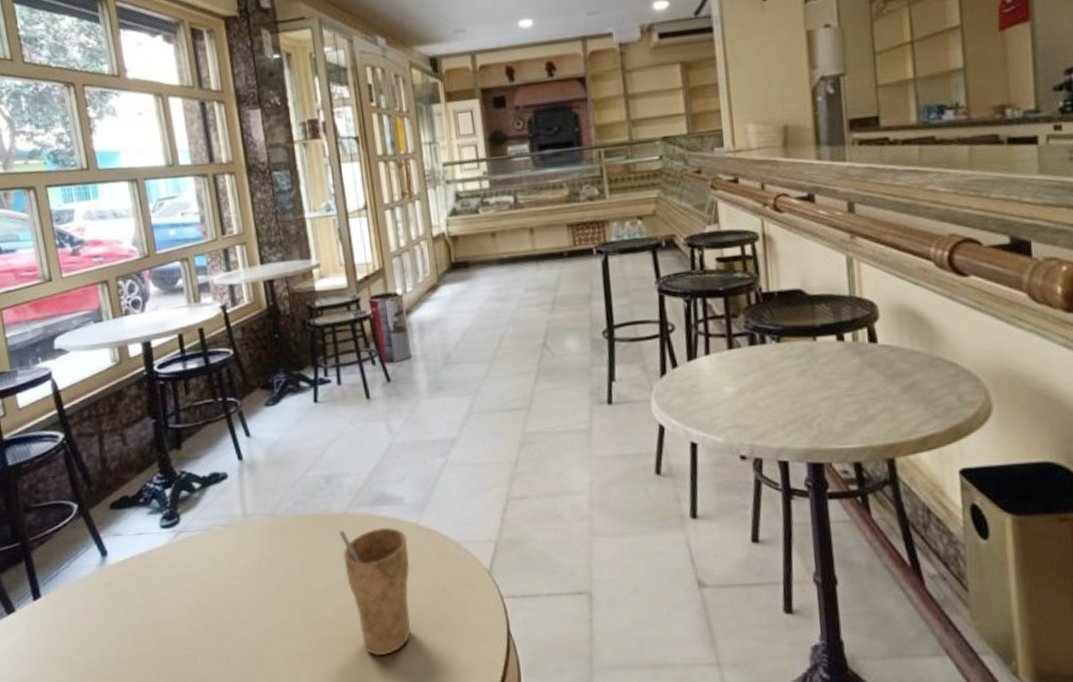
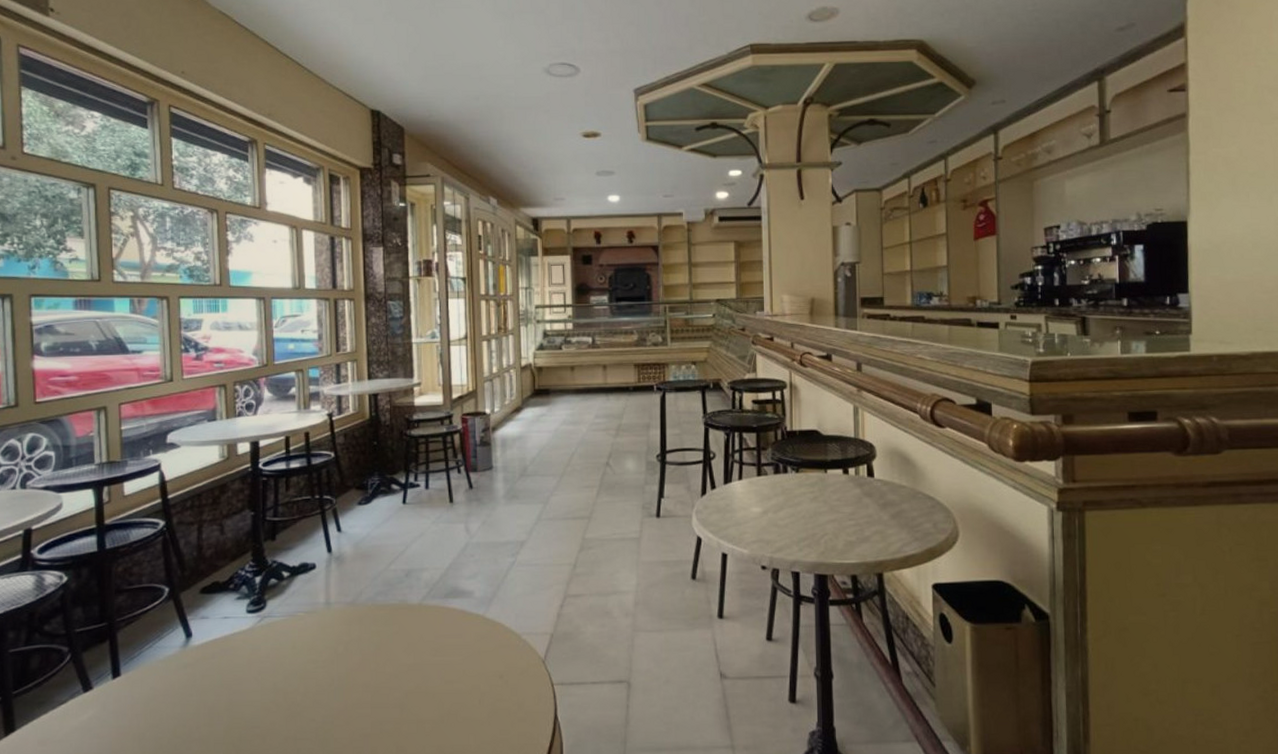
cup: present [340,527,411,656] -> none [413,618,474,737]

